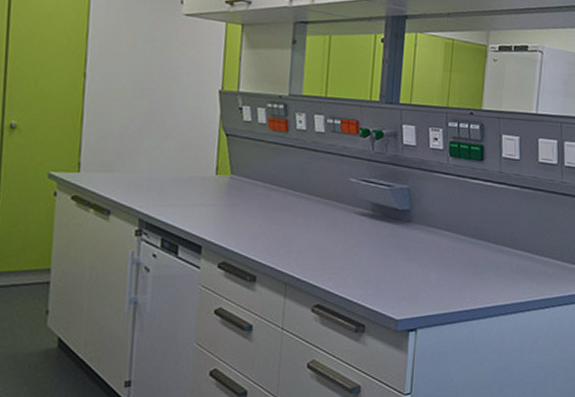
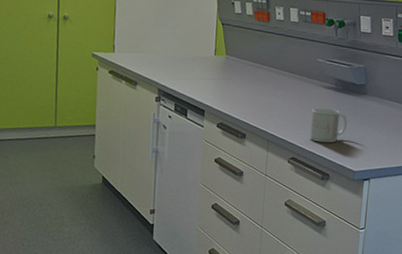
mug: none [339,240,388,285] -> present [309,108,348,143]

